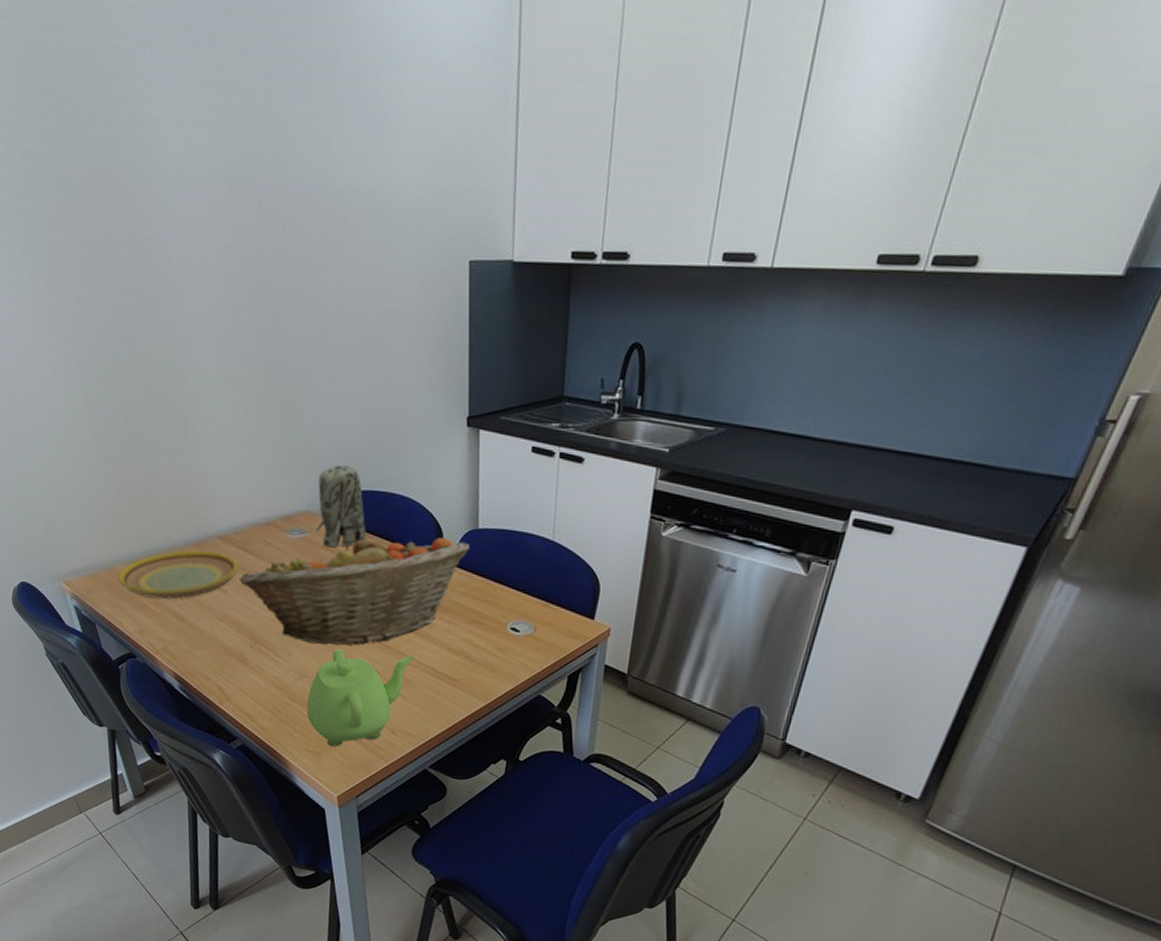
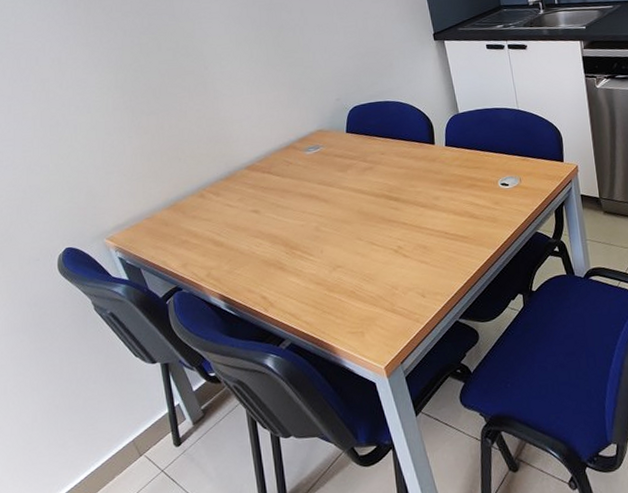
plate: present [118,549,238,599] -> none [158,180,266,234]
fruit basket: present [238,536,470,645] -> none [268,125,455,238]
teapot: present [306,649,414,747] -> none [344,226,428,323]
toy elephant: present [315,465,367,548] -> none [324,88,371,155]

